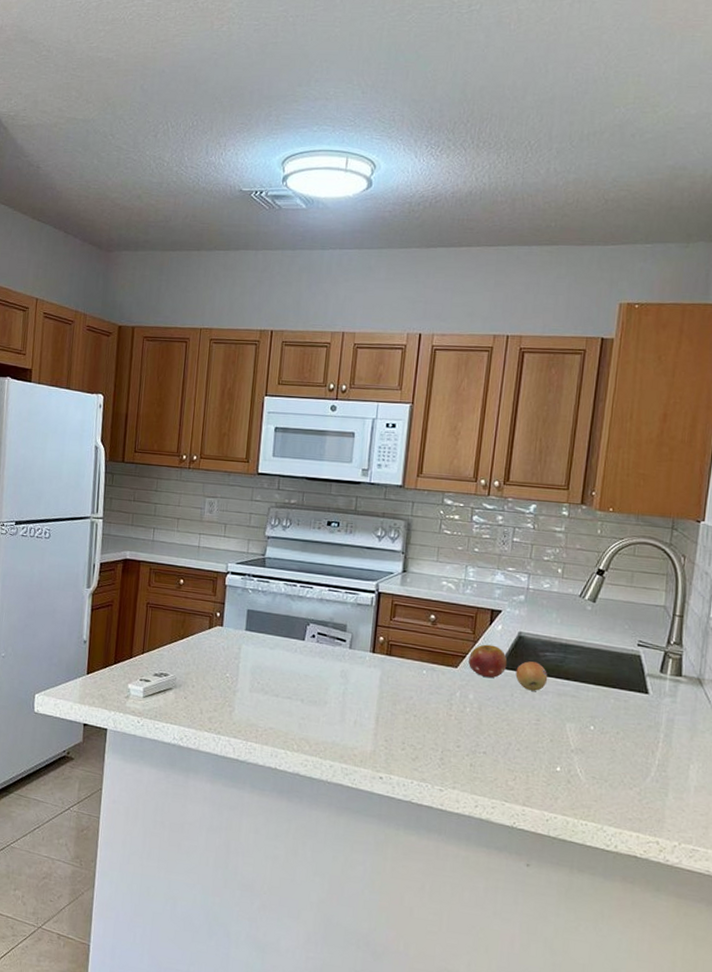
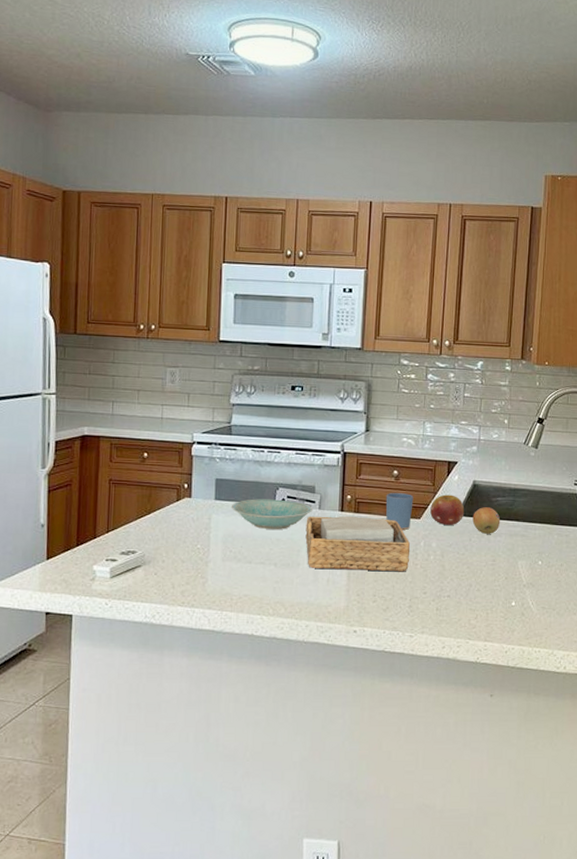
bowl: none [261,632,343,666] -> present [231,499,312,529]
napkin holder: none [334,654,445,722] -> present [305,516,411,572]
mug: none [420,637,451,678] -> present [385,492,414,530]

